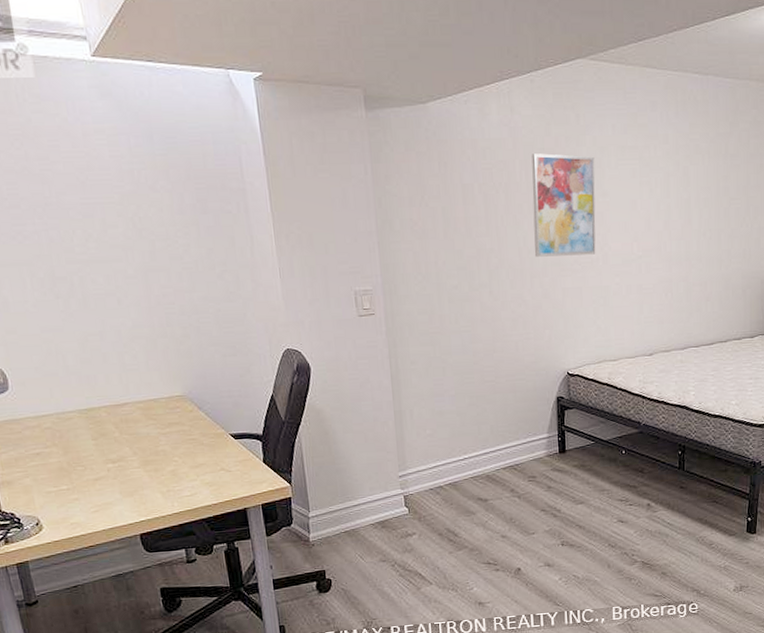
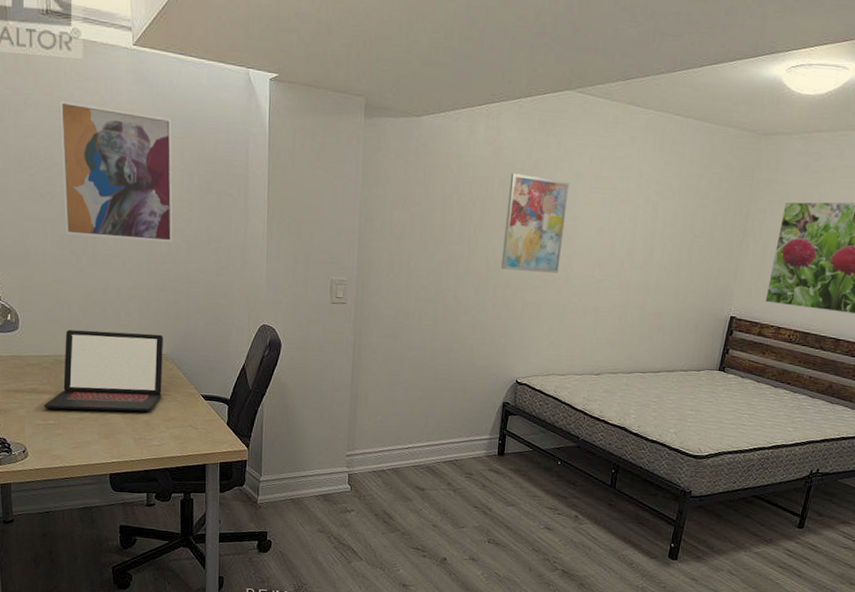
wall art: none [15,127,172,277] -> present [59,101,173,243]
laptop: none [52,374,186,473] -> present [44,330,163,412]

